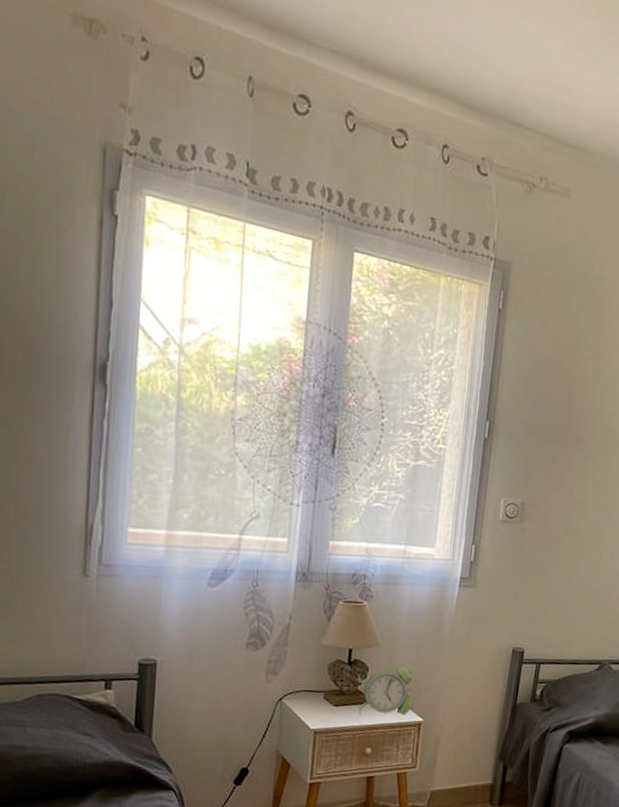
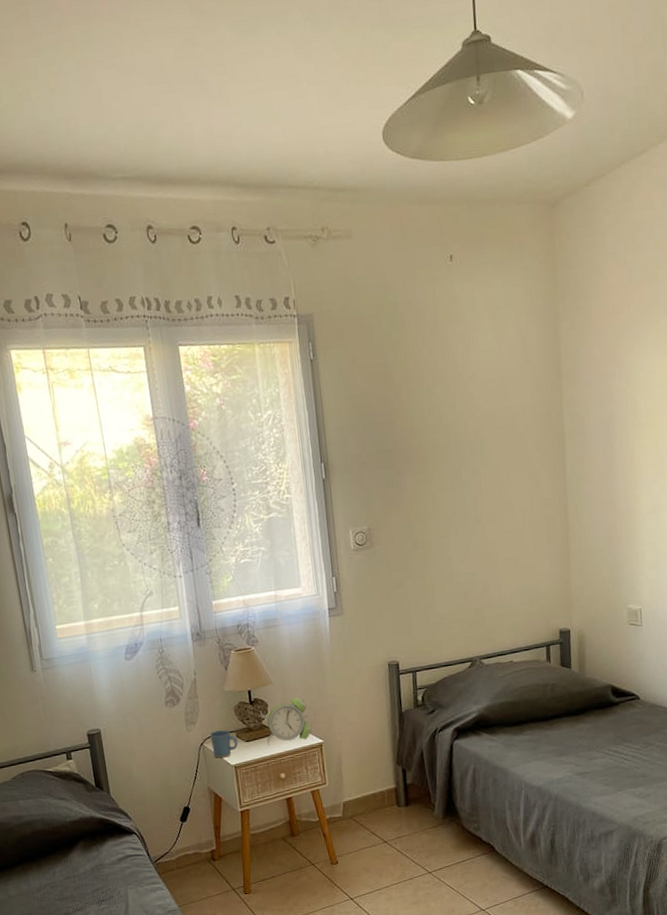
mug: none [291,687,325,720] -> present [210,730,238,758]

